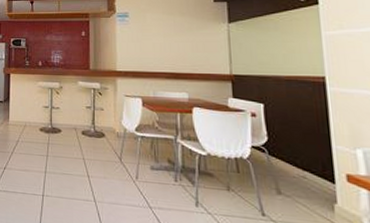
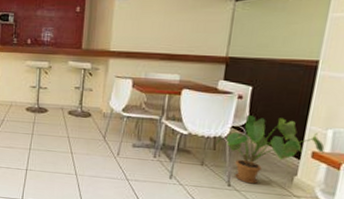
house plant: none [237,134,360,213] -> present [215,115,325,184]

